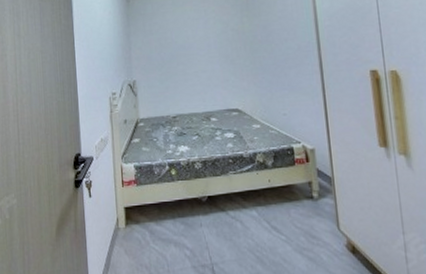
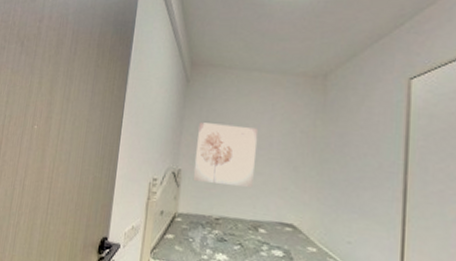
wall art: none [145,33,200,88] -> present [193,122,259,187]

